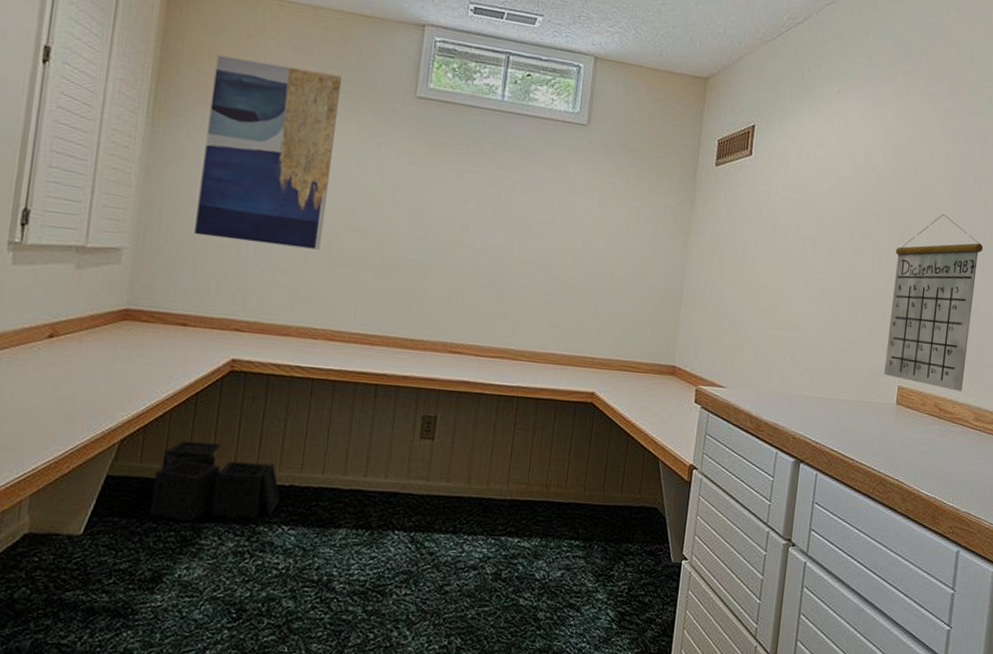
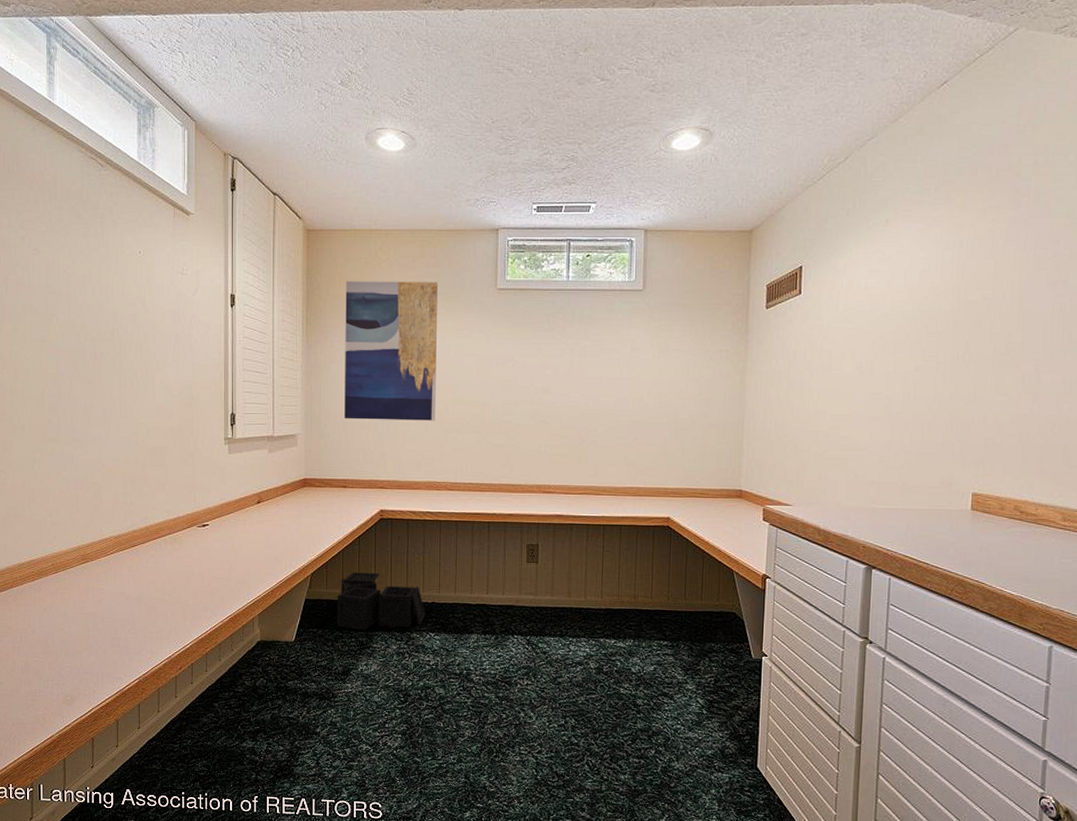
calendar: present [884,213,984,392] -> none [955,322,1062,494]

